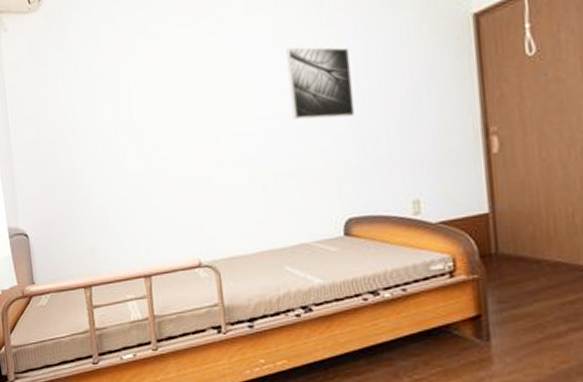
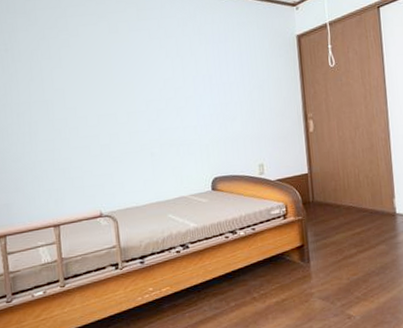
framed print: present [286,47,354,120] -> none [169,48,219,103]

